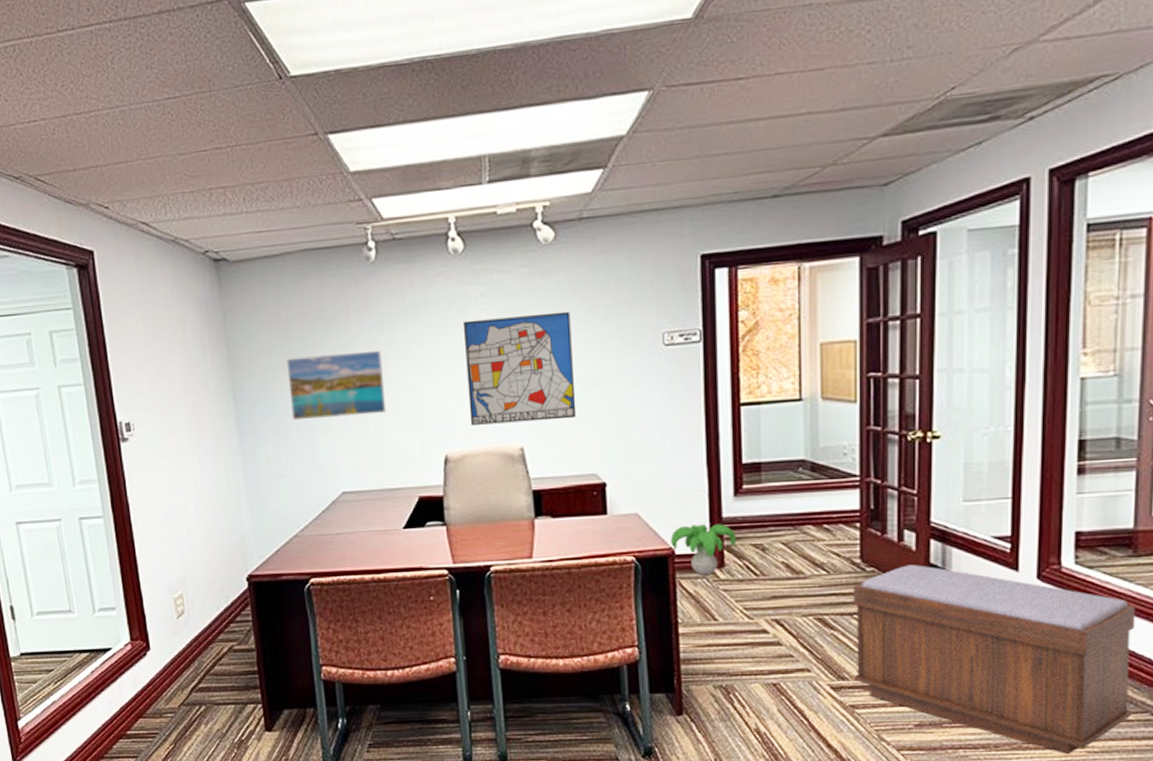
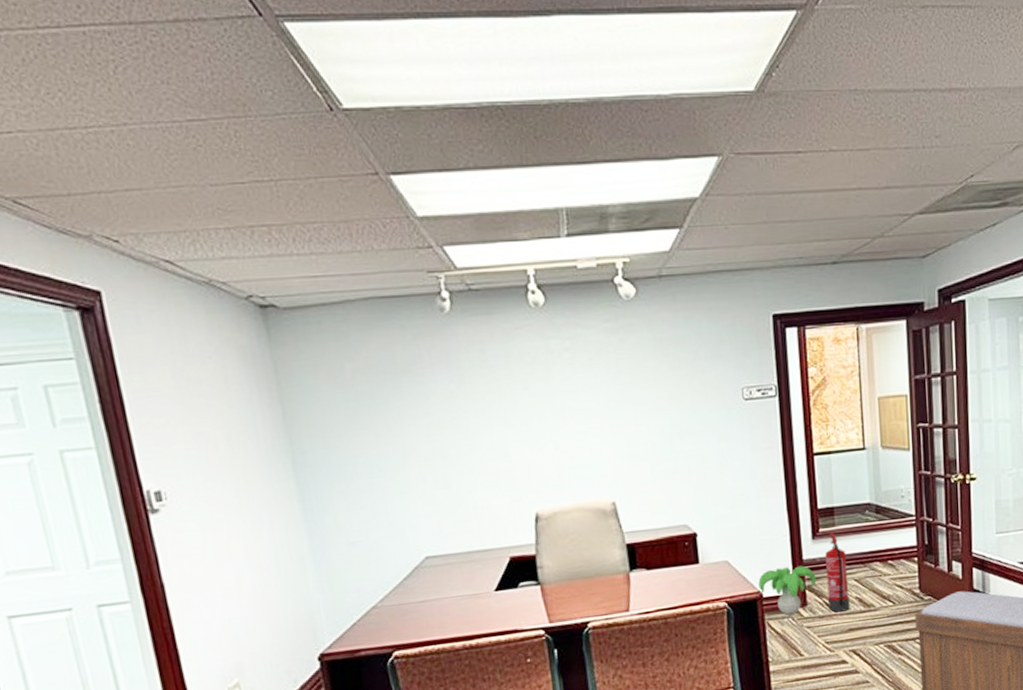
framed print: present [286,350,387,420] -> none [353,405,471,482]
wall art: present [462,311,577,425] -> none [547,366,666,482]
fire extinguisher: none [748,489,775,577] -> present [825,532,850,613]

